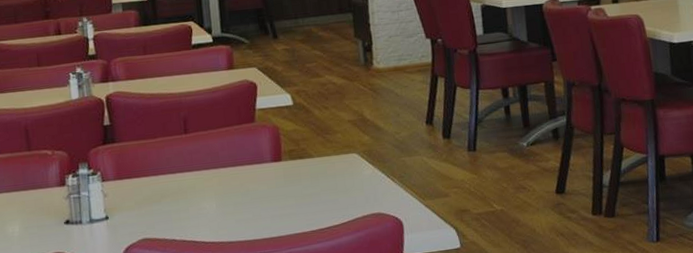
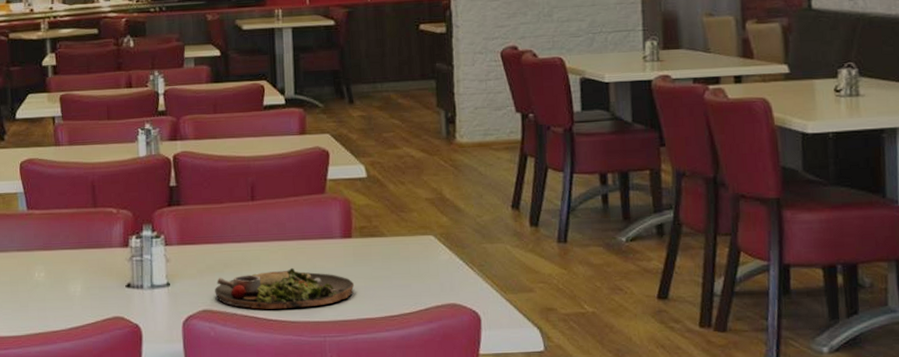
dinner plate: none [153,192,286,234] -> present [215,267,355,310]

